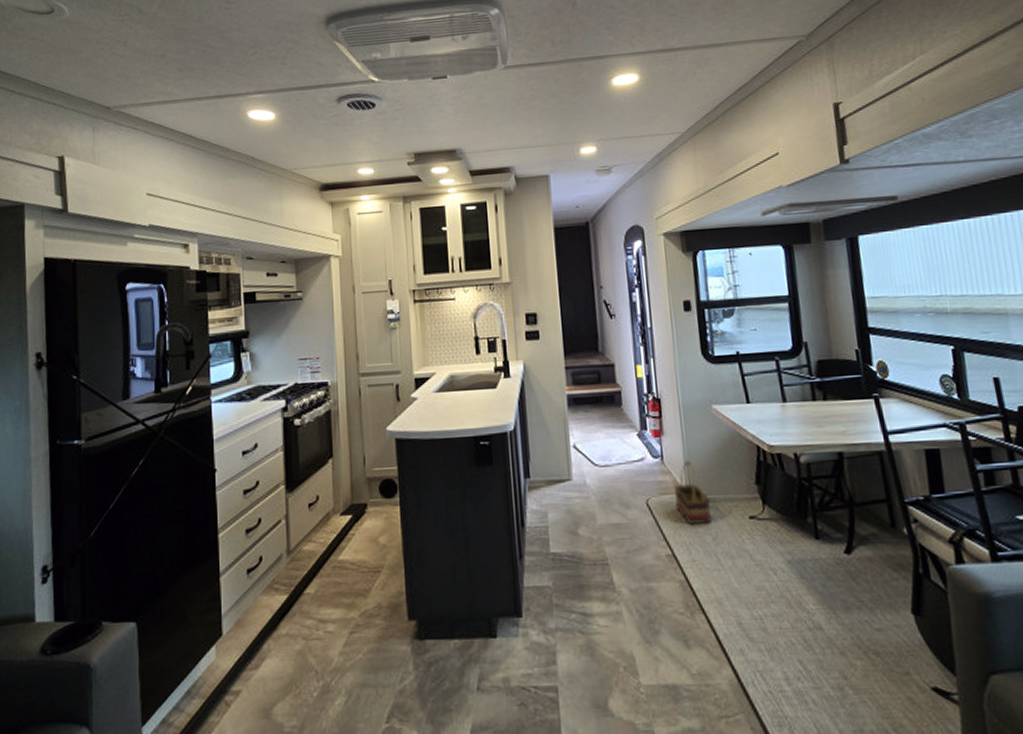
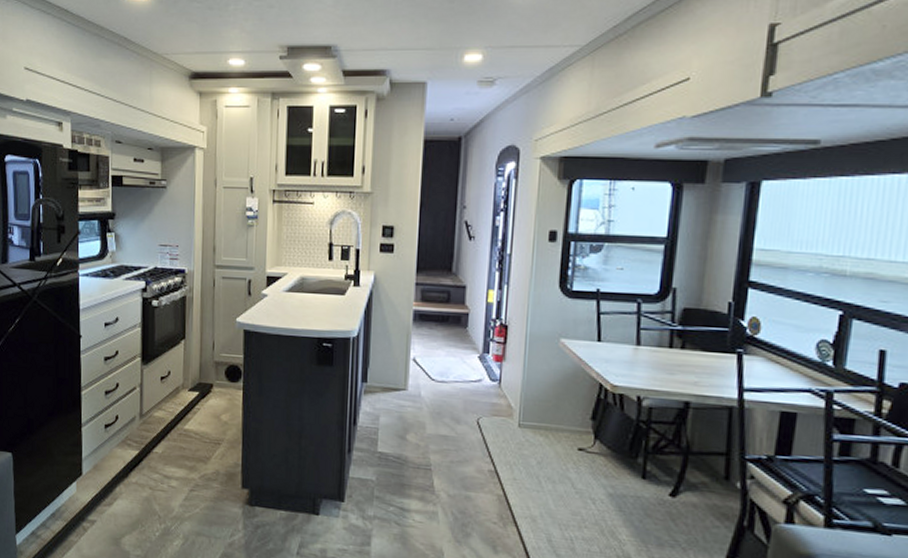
basket: present [674,460,711,524] -> none [506,388,542,448]

